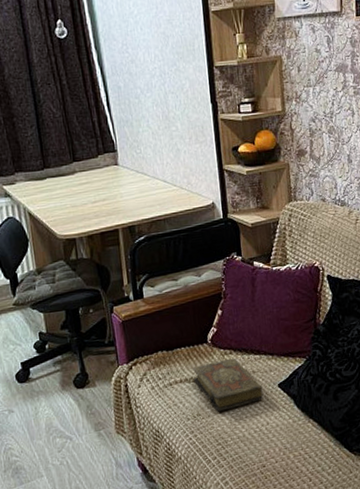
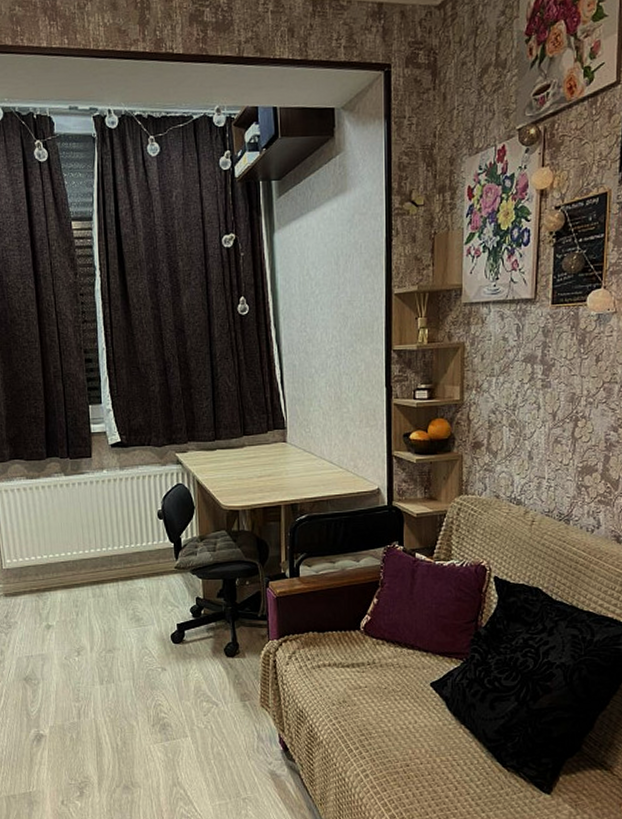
book: present [193,357,264,412] -> none [342,649,414,702]

